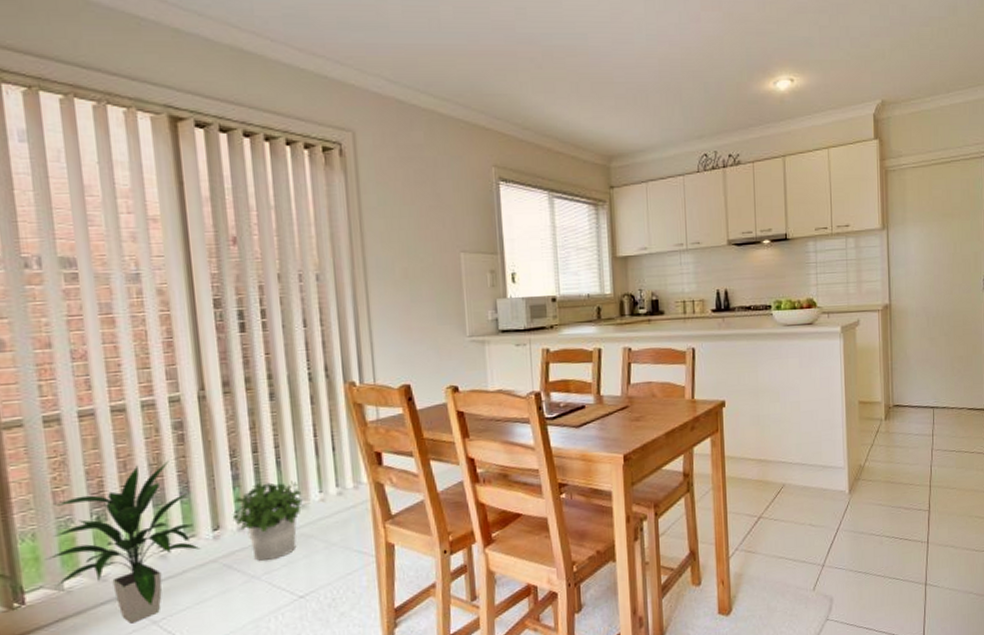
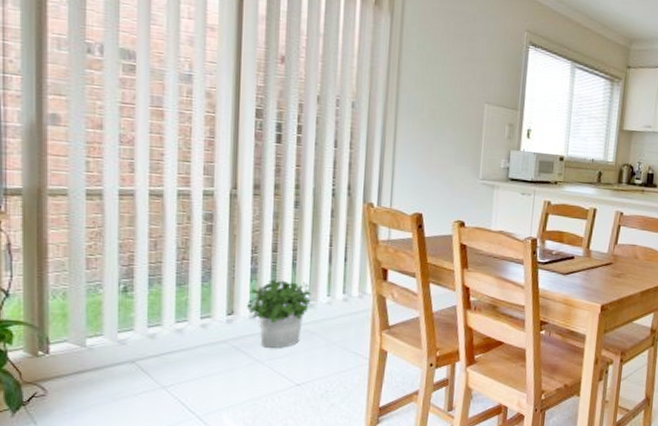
indoor plant: present [46,461,201,624] -> none [73,247,214,385]

